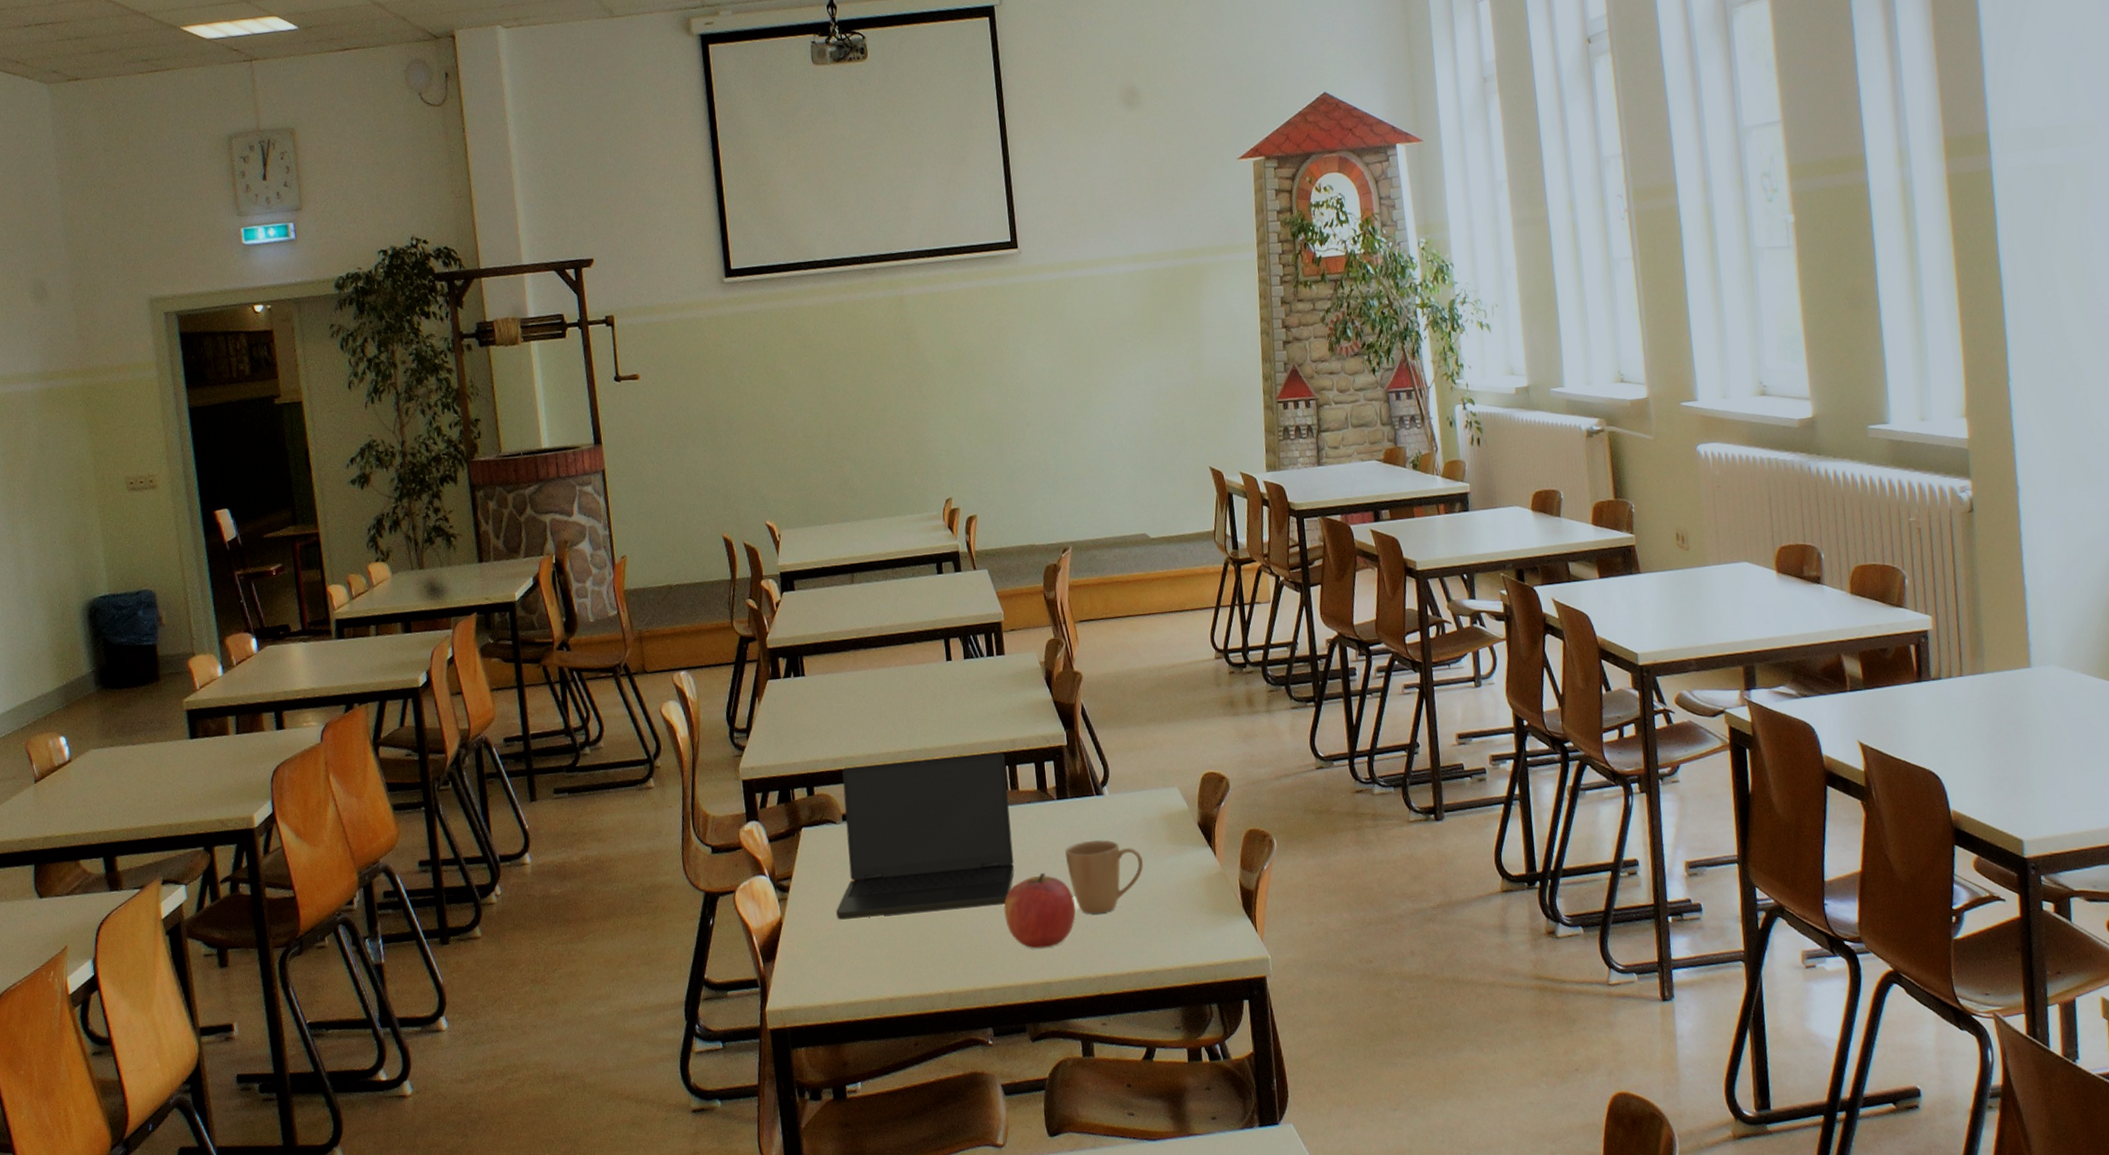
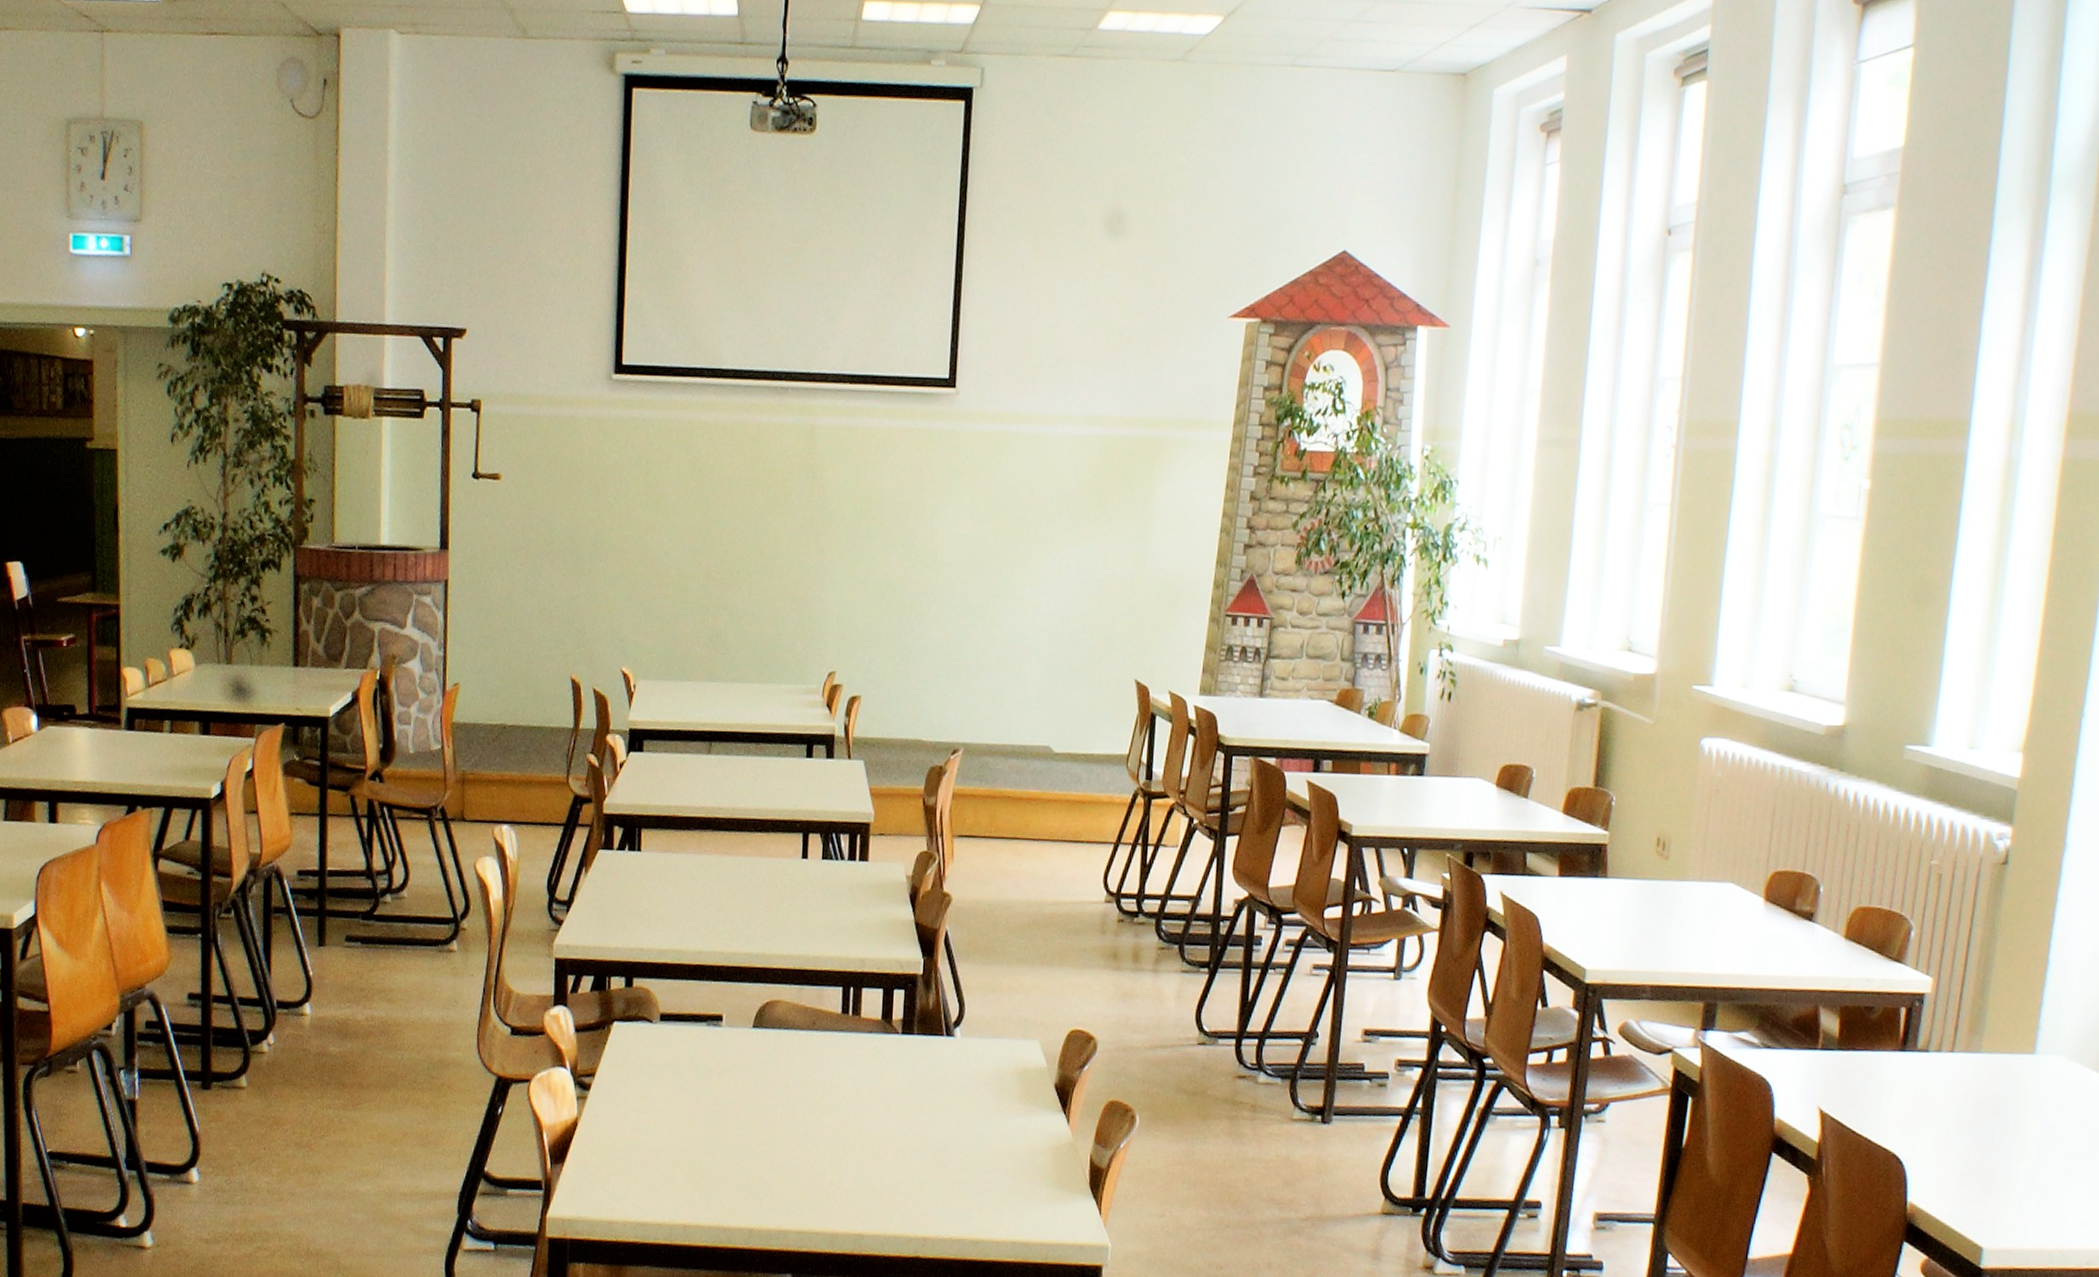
laptop: present [836,752,1014,920] -> none [639,962,851,1140]
apple: present [1004,872,1076,949] -> none [823,1112,903,1196]
mug: present [1065,840,1143,914] -> none [901,1084,987,1168]

